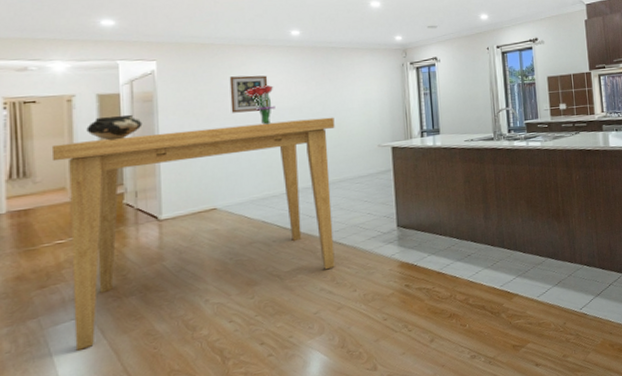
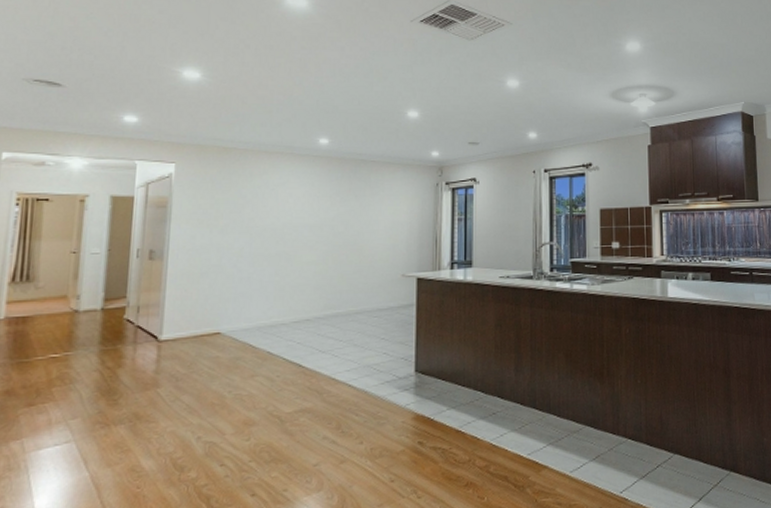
dining table: present [51,117,335,351] -> none [55,238,357,481]
ceramic pot: present [86,114,143,141] -> none [96,220,154,248]
wall art: present [229,75,269,113] -> none [247,185,290,227]
bouquet: present [245,85,275,125] -> none [264,198,295,242]

